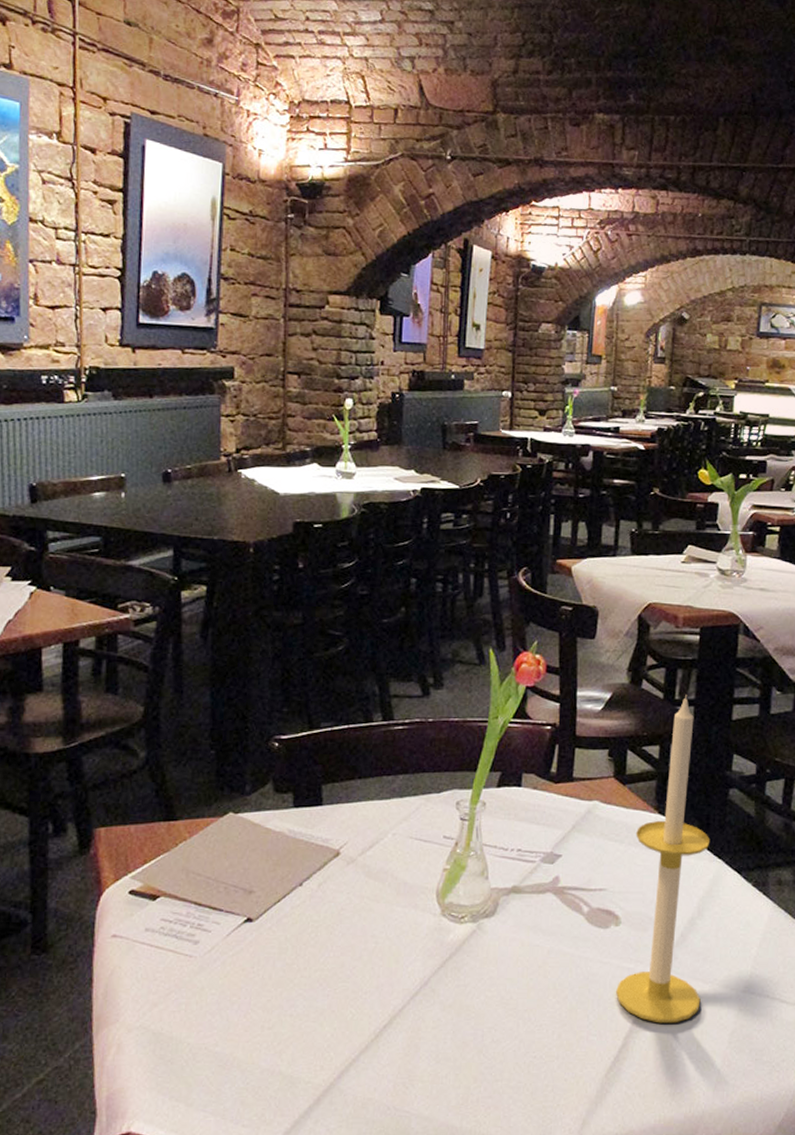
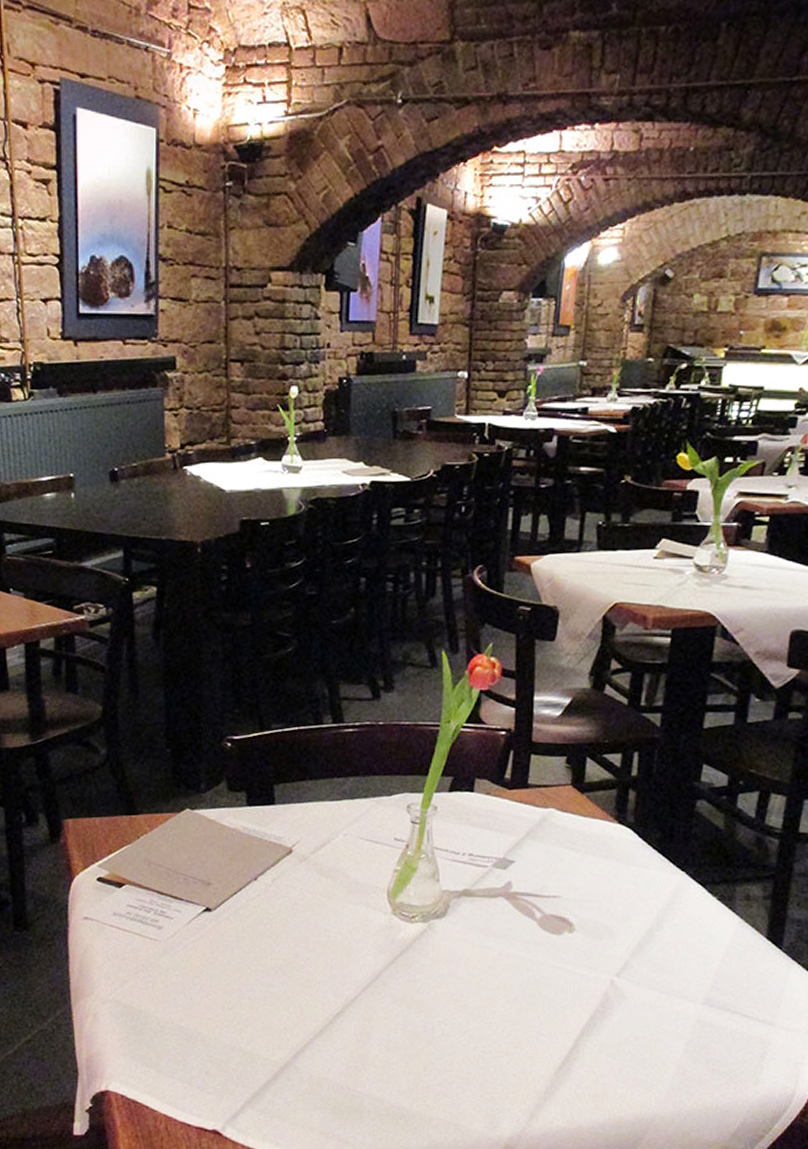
candle: present [616,695,710,1023] -> none [568,701,674,1030]

